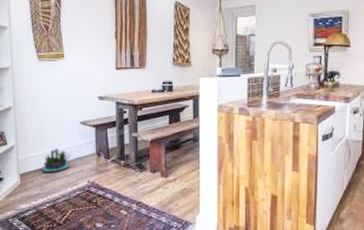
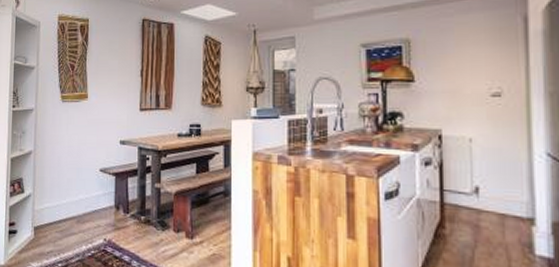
potted plant: present [41,148,71,173] -> none [56,198,87,227]

